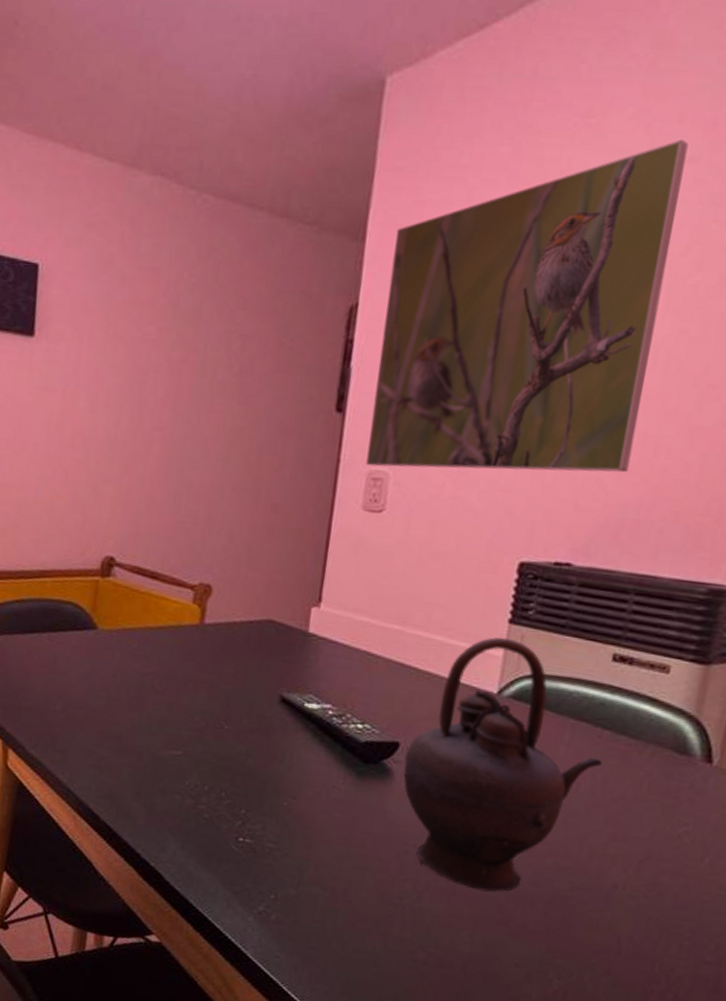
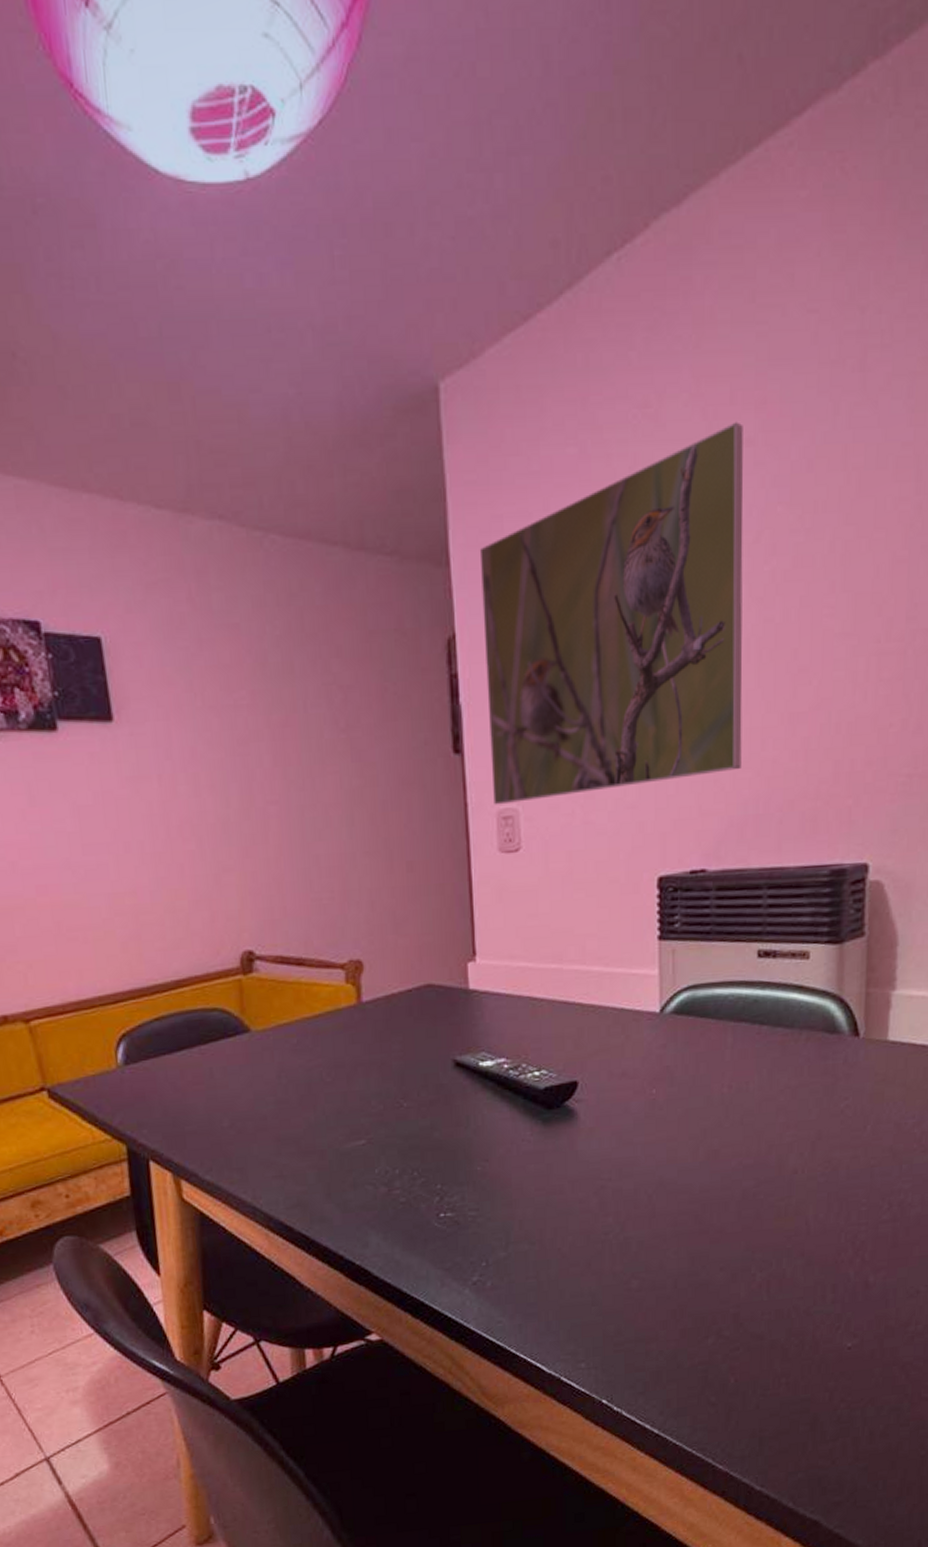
teapot: present [403,637,602,892] -> none [585,955,765,1208]

